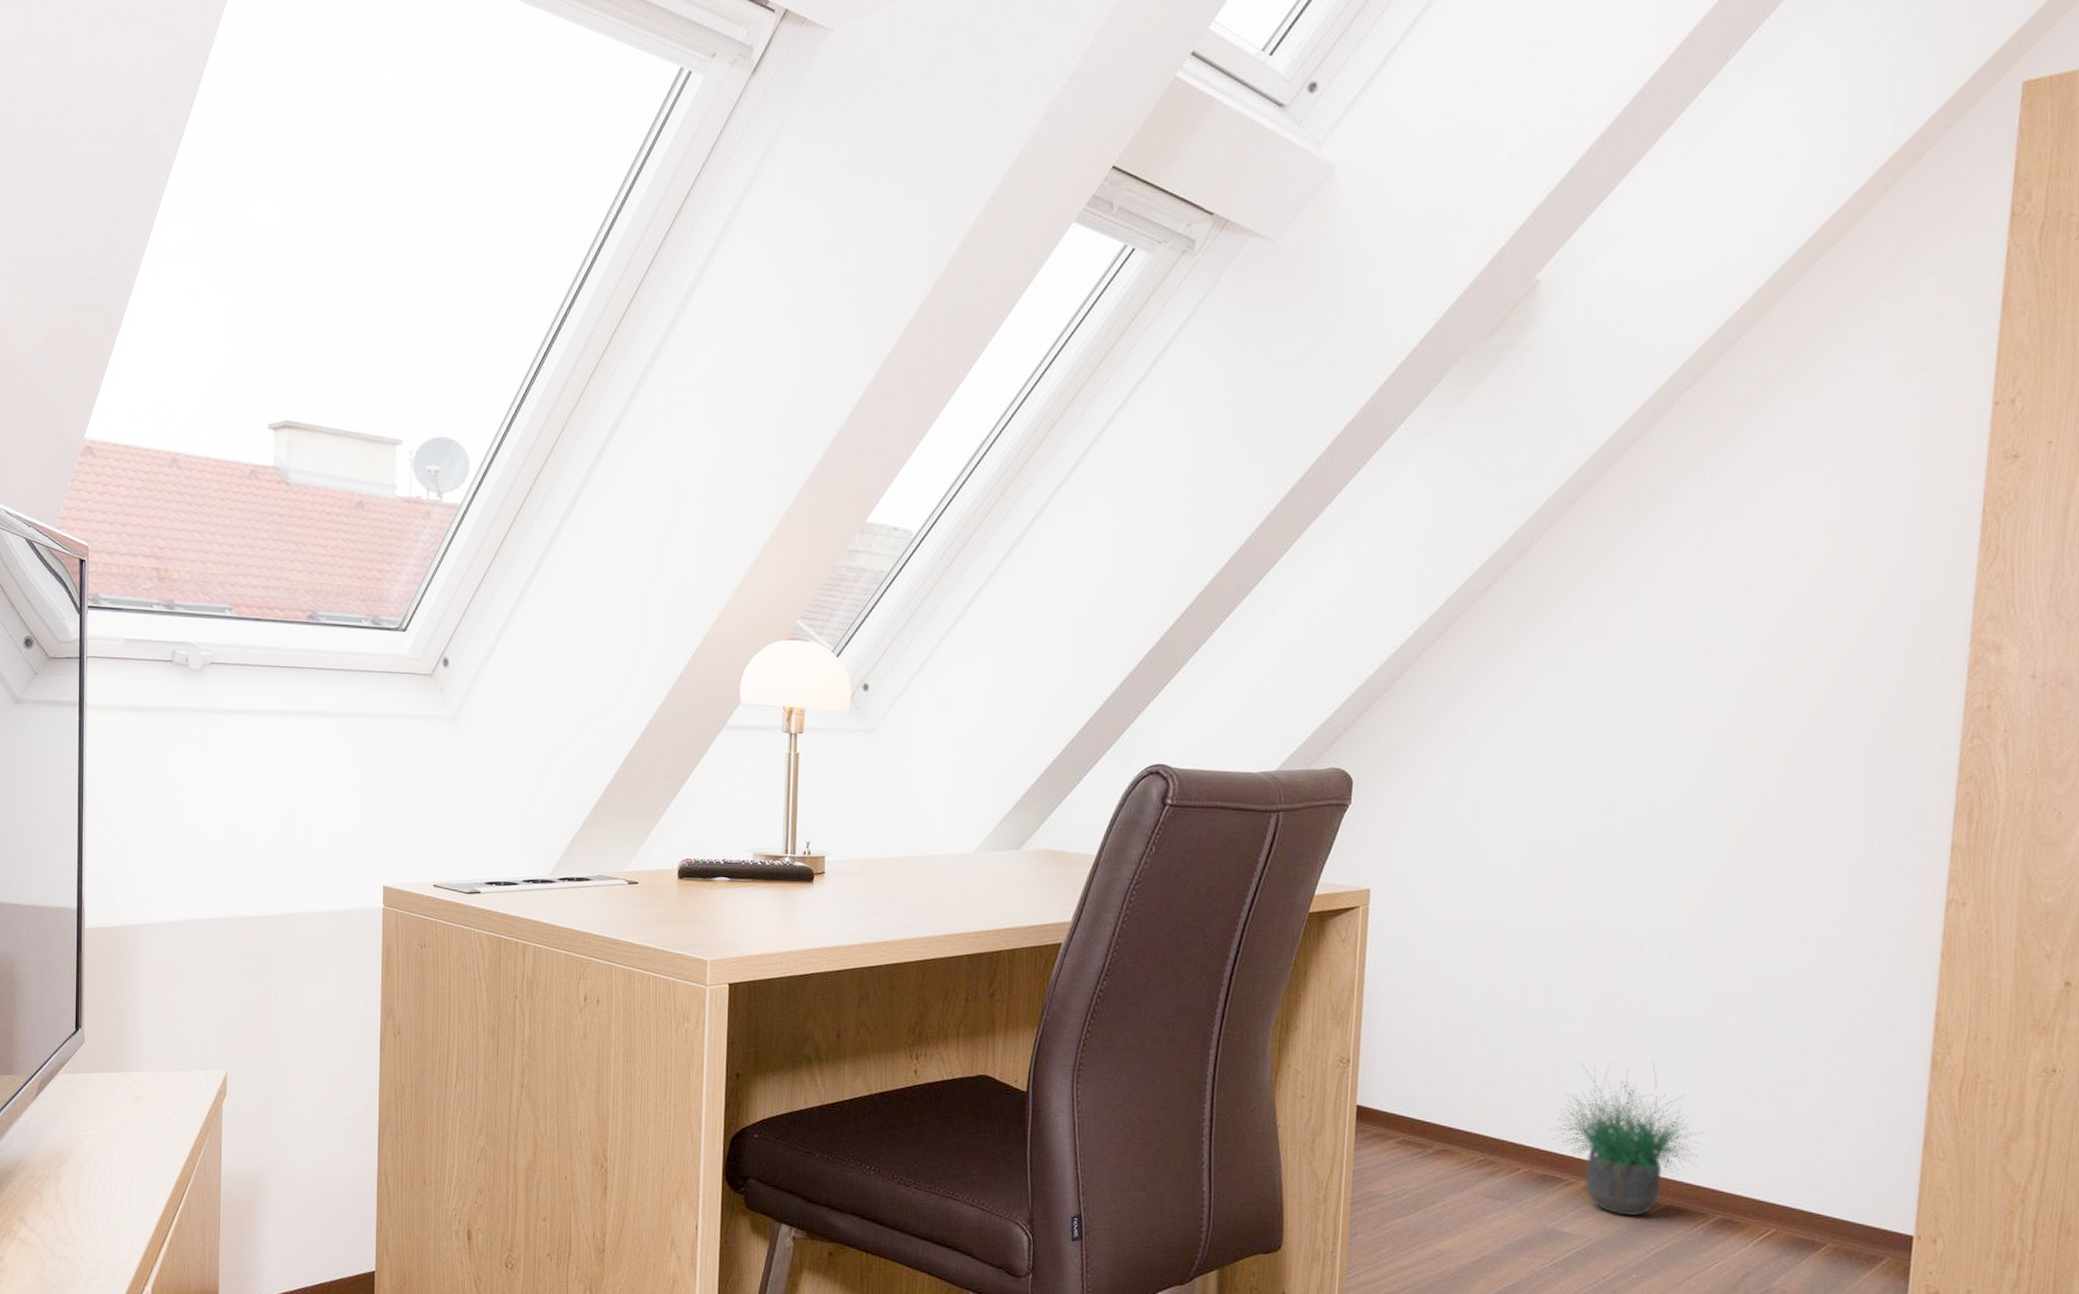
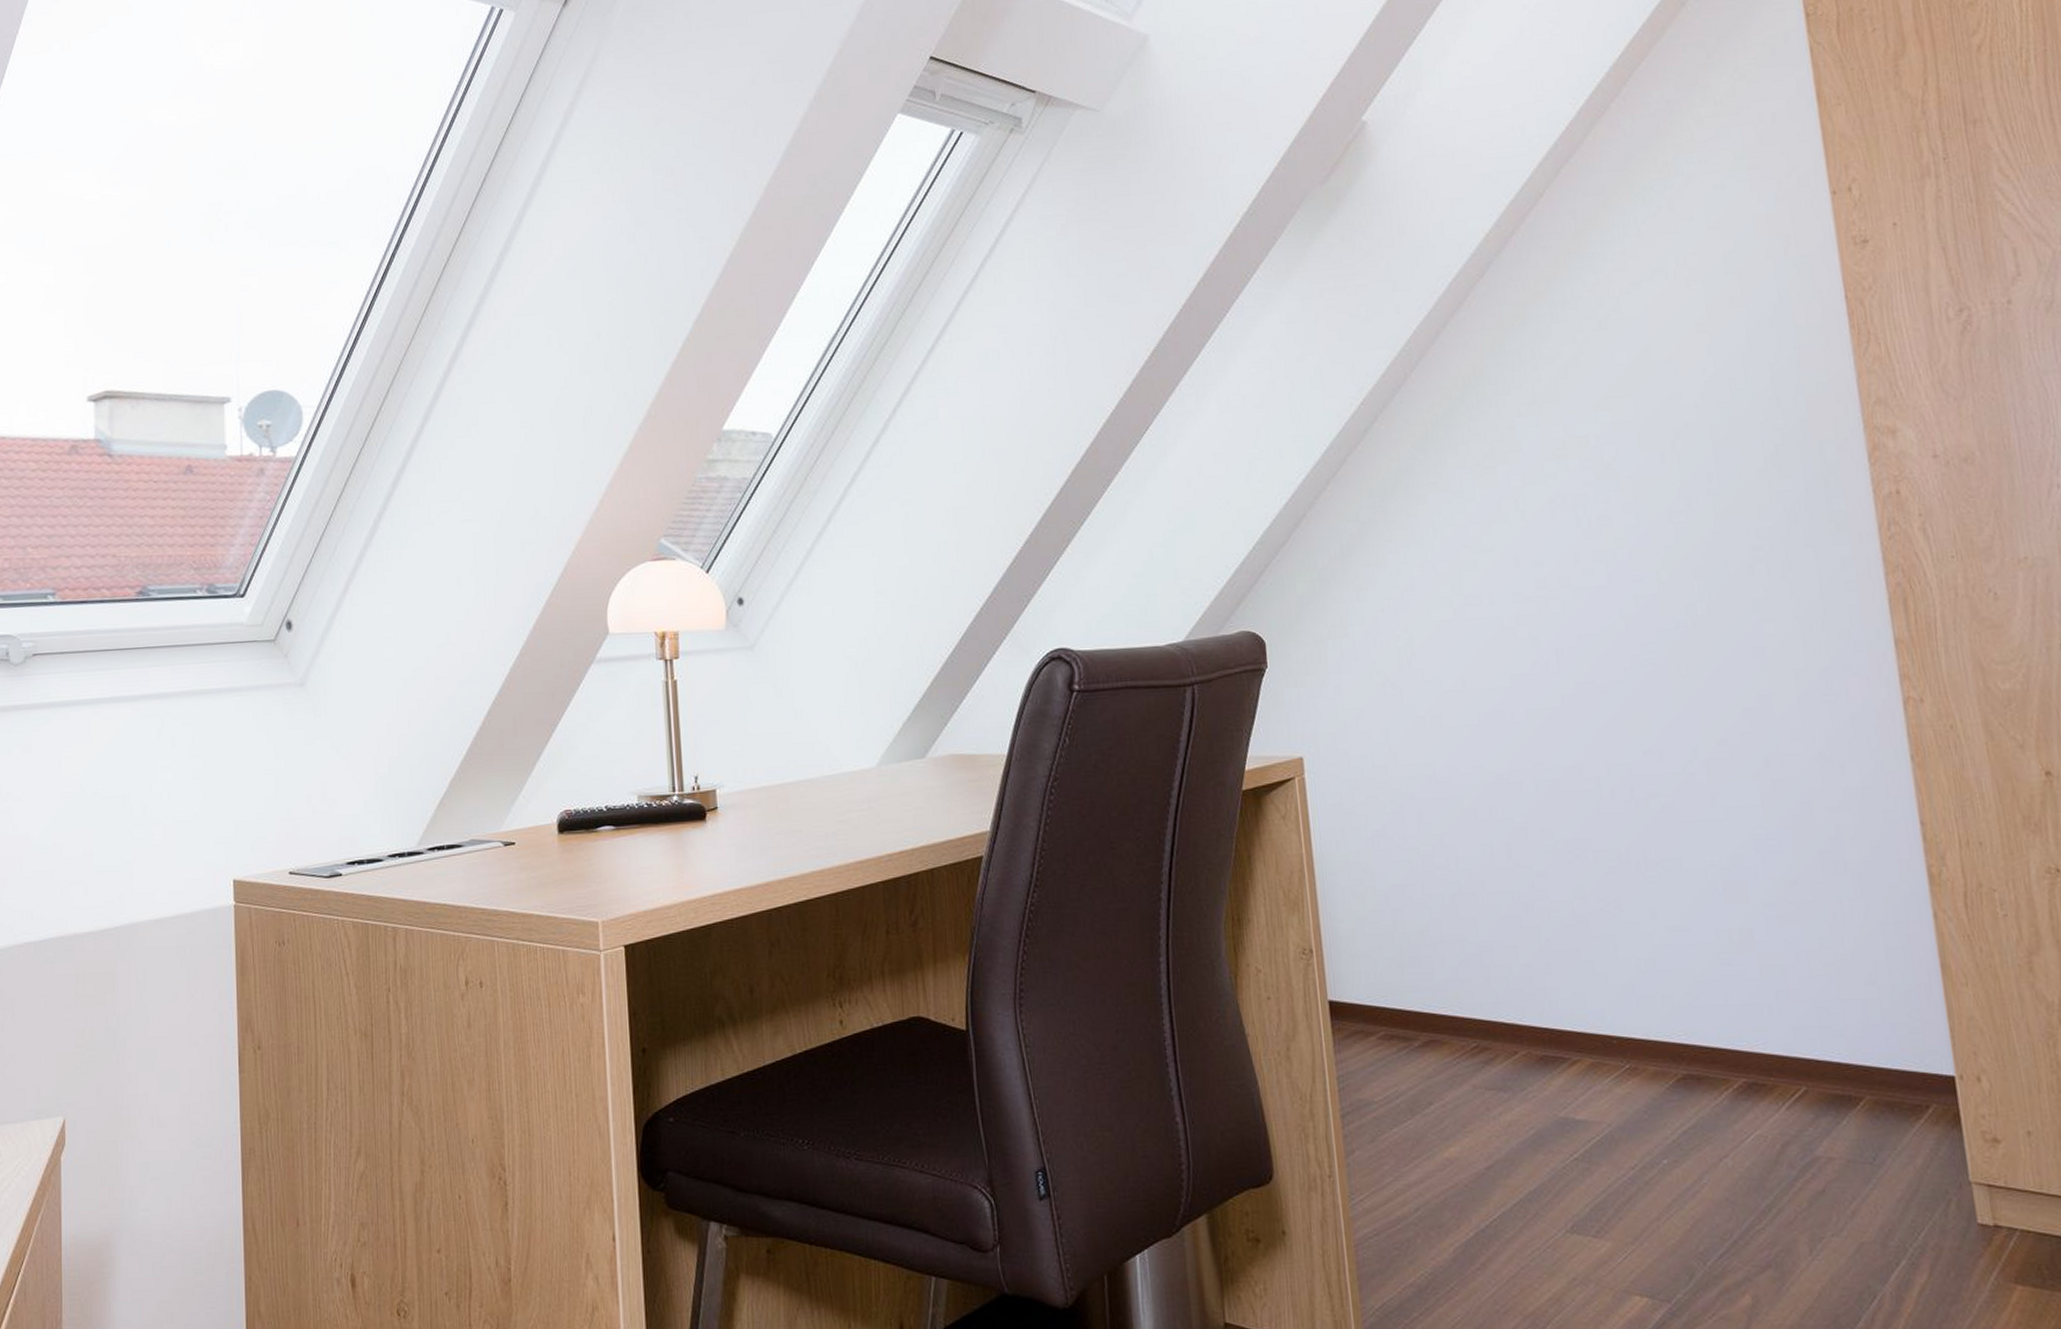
potted plant: present [1549,1063,1704,1217] -> none [1541,913,1707,1093]

